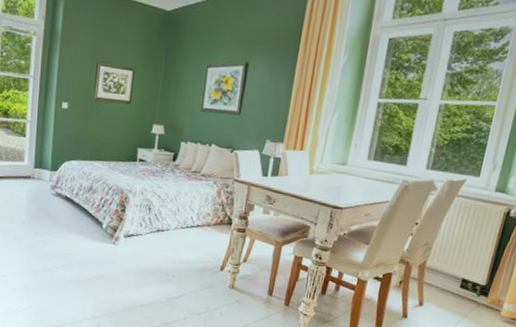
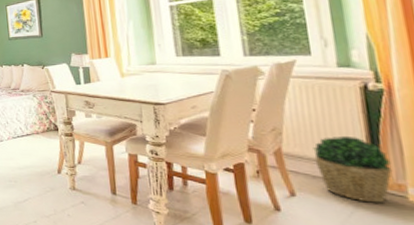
potted plant: none [447,255,502,315] -> present [313,135,393,203]

